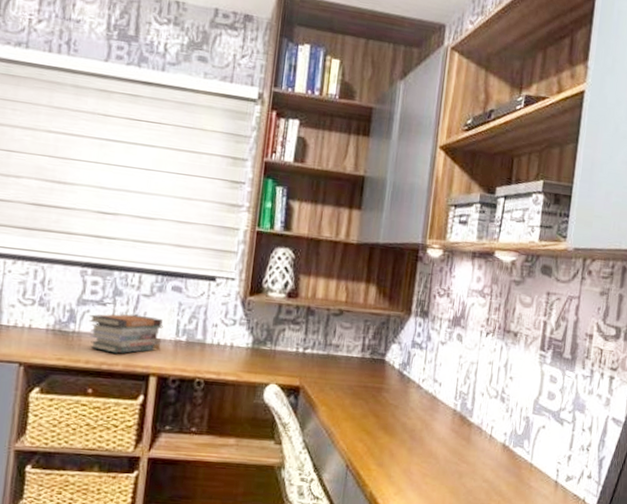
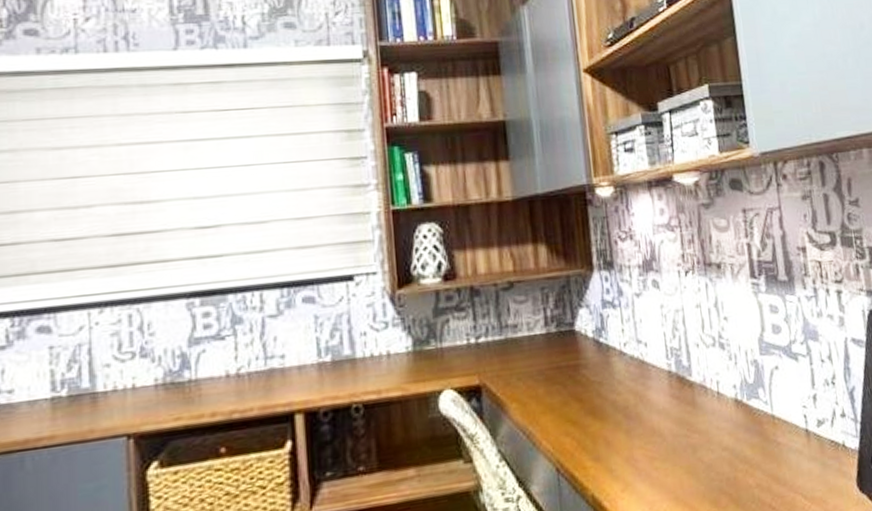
book stack: present [89,314,163,354] -> none [206,340,302,397]

